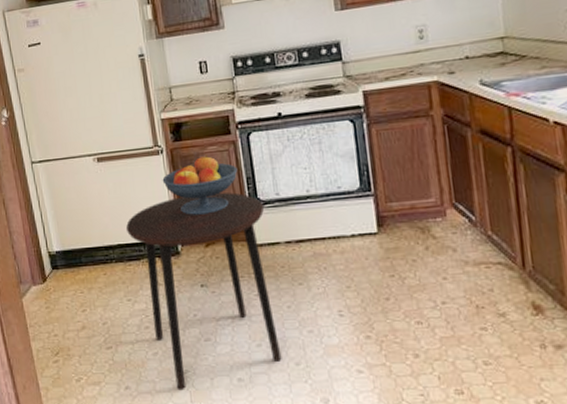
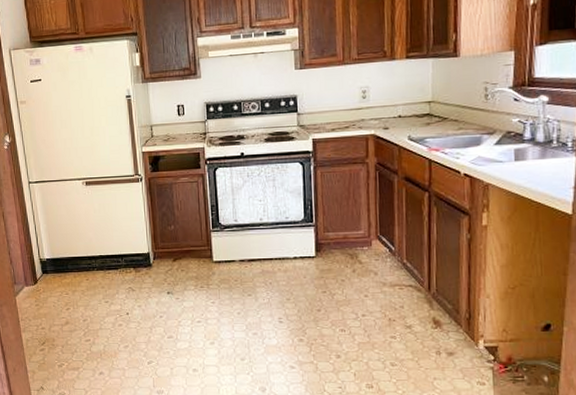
side table: present [125,192,282,391] -> none [107,216,230,377]
fruit bowl: present [162,155,238,215] -> none [140,184,204,234]

